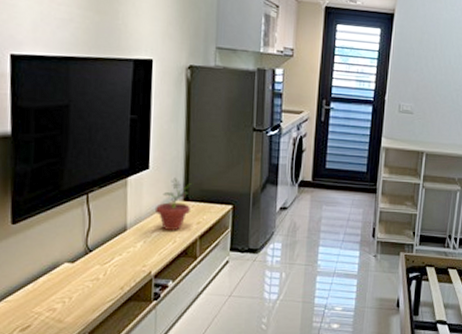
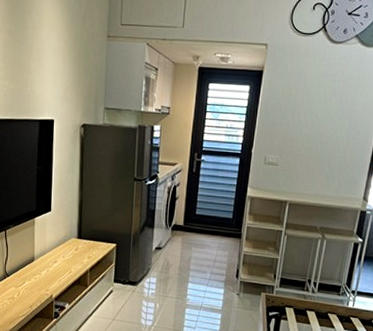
potted plant: present [154,177,194,231] -> none [55,219,86,263]

